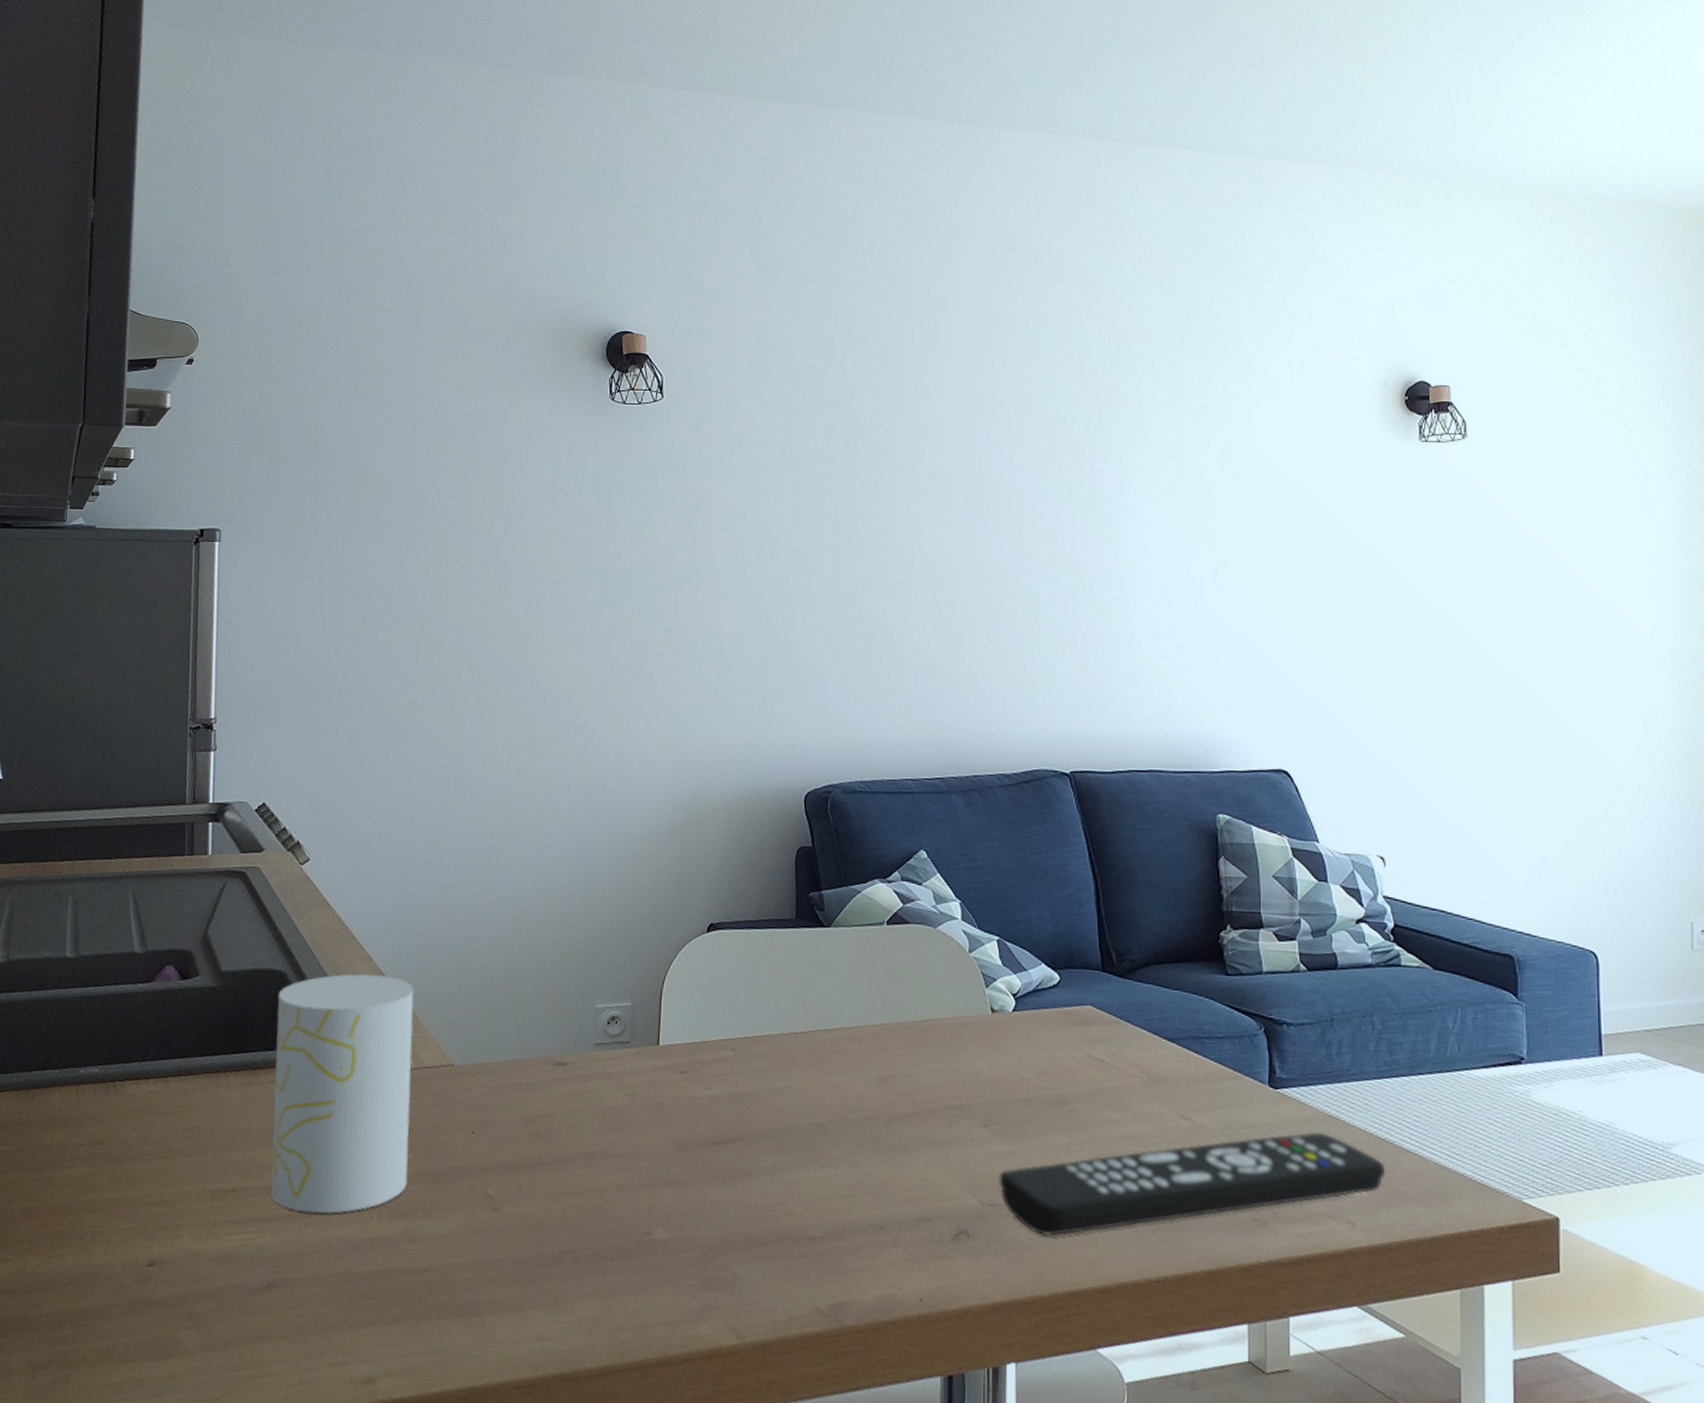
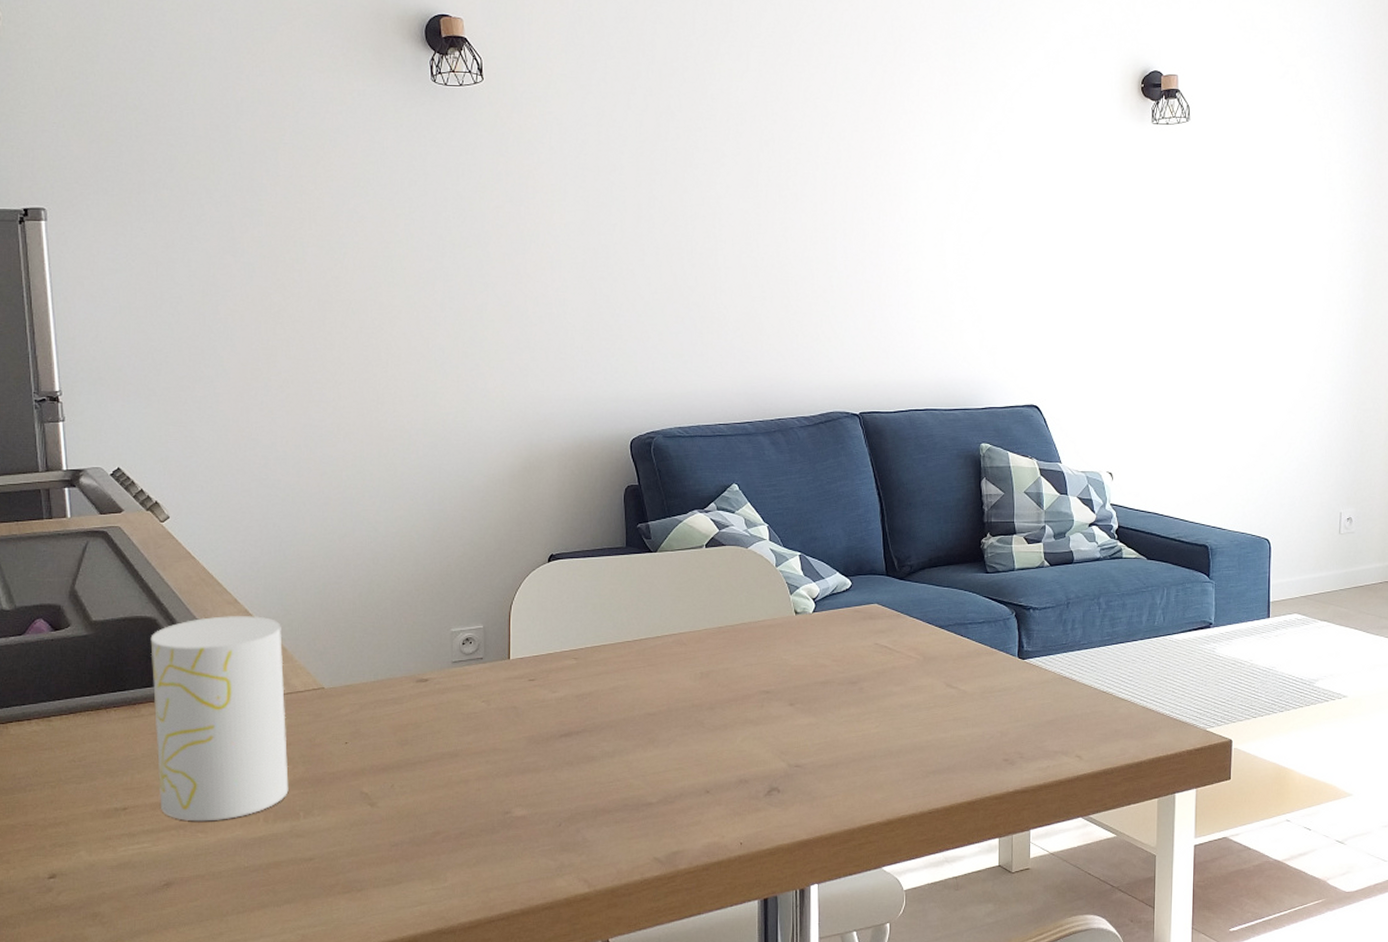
remote control: present [999,1132,1386,1237] -> none [803,690,1106,786]

